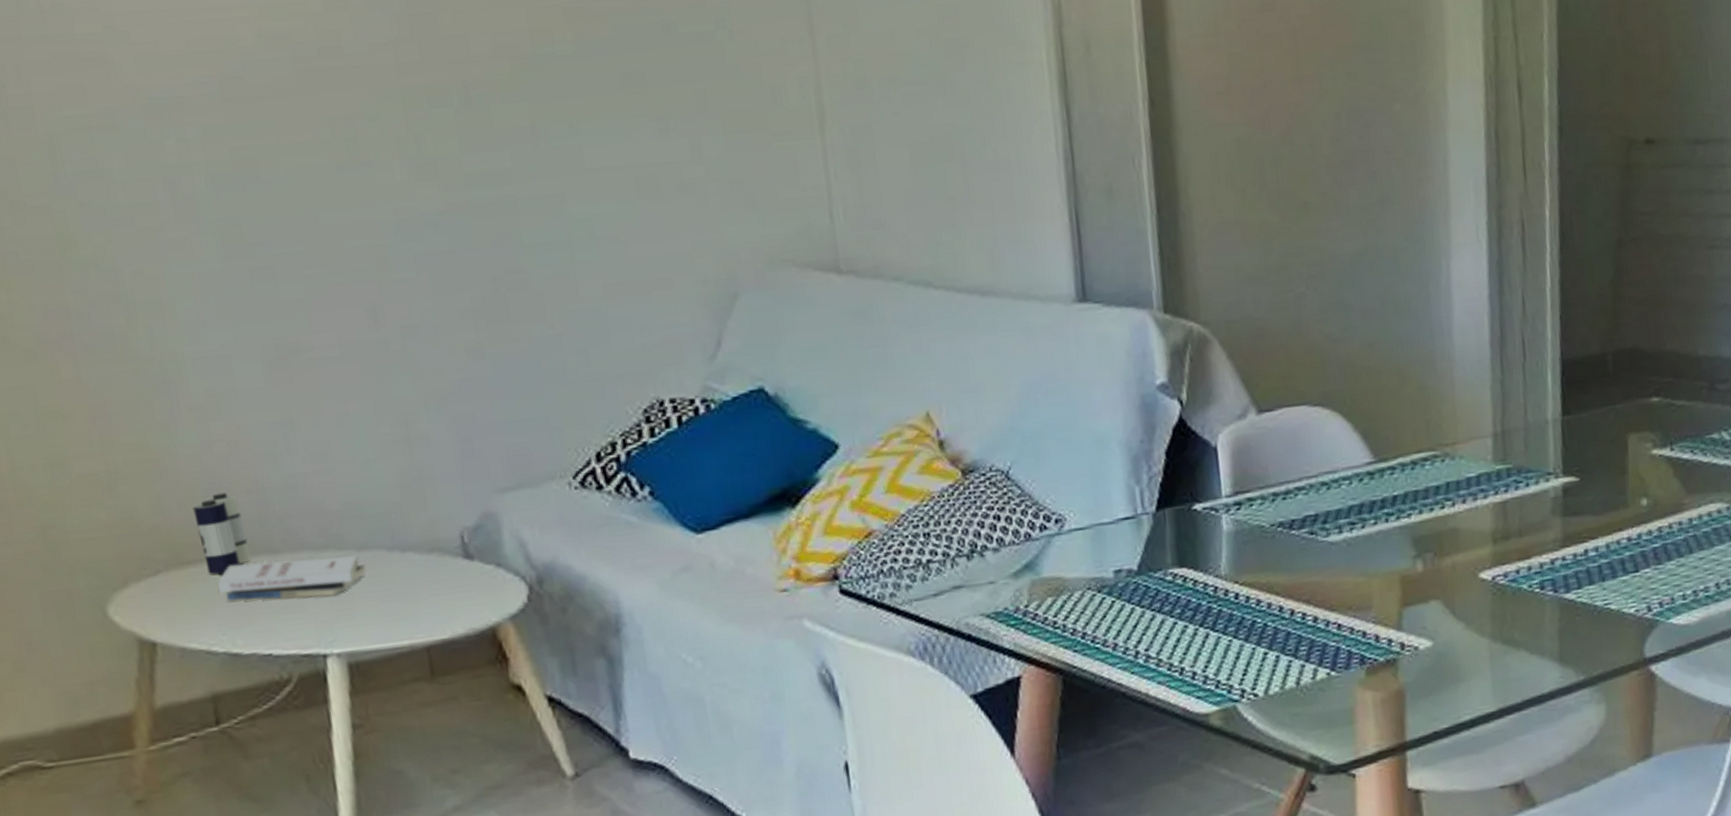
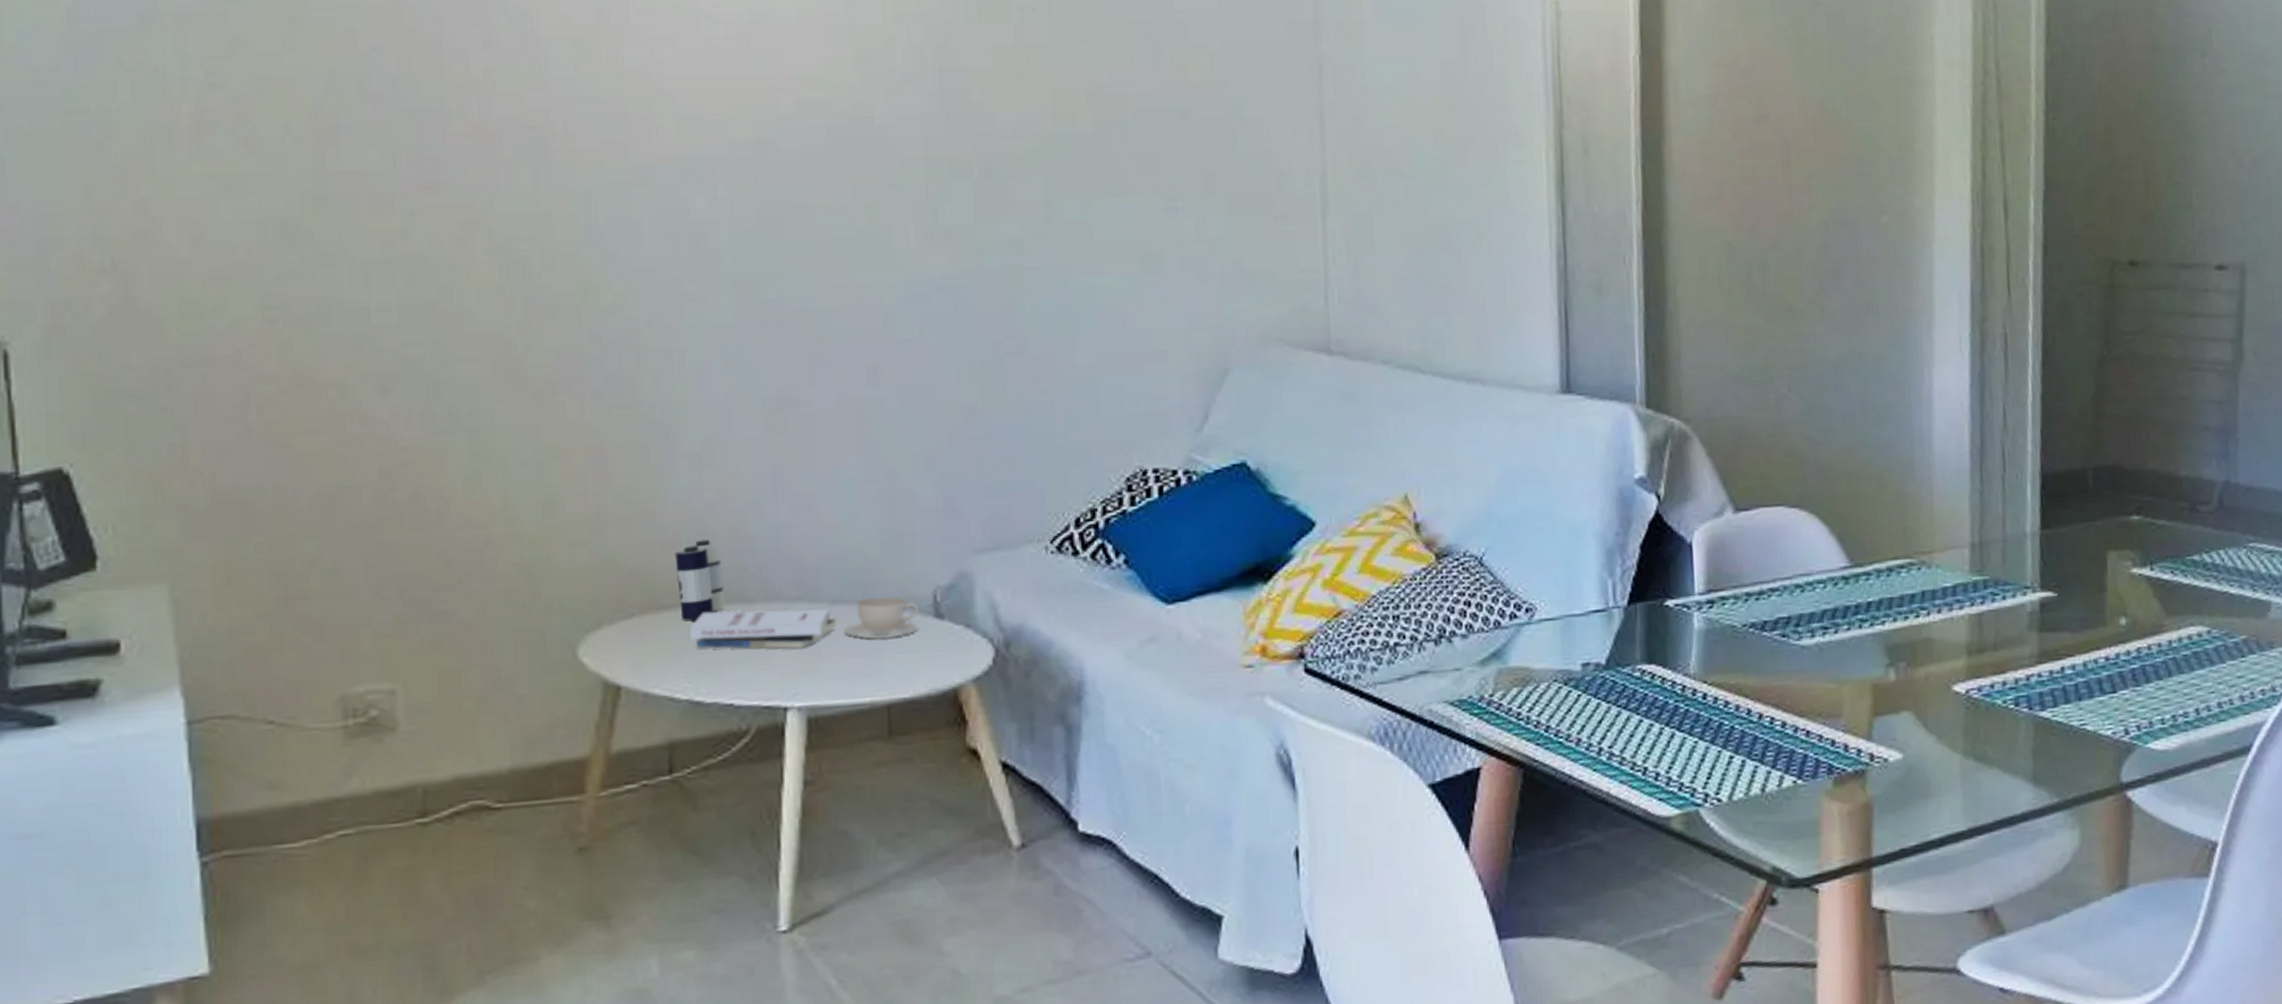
teacup: none [374,539,449,583] -> present [844,596,919,640]

